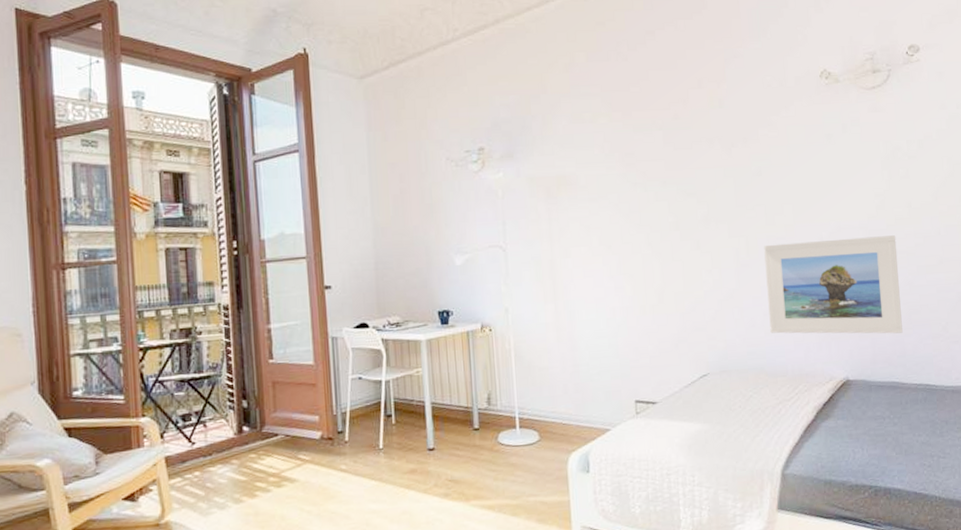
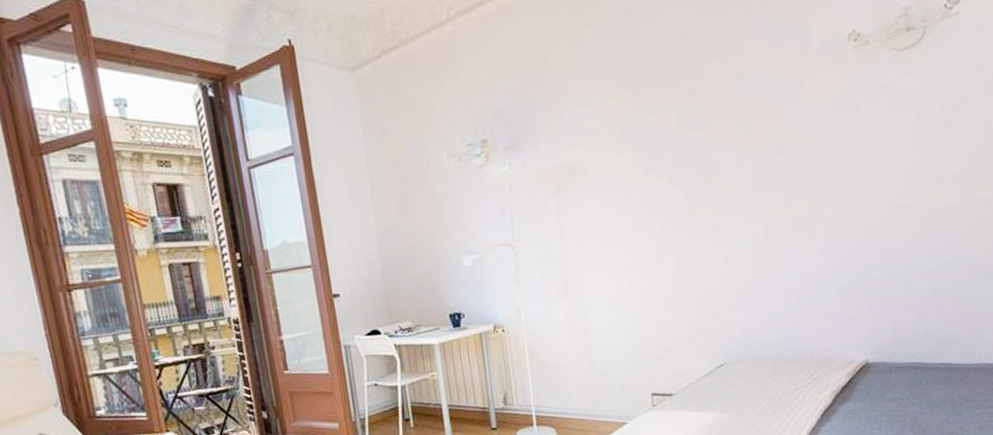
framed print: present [764,235,903,334] -> none [784,211,926,320]

